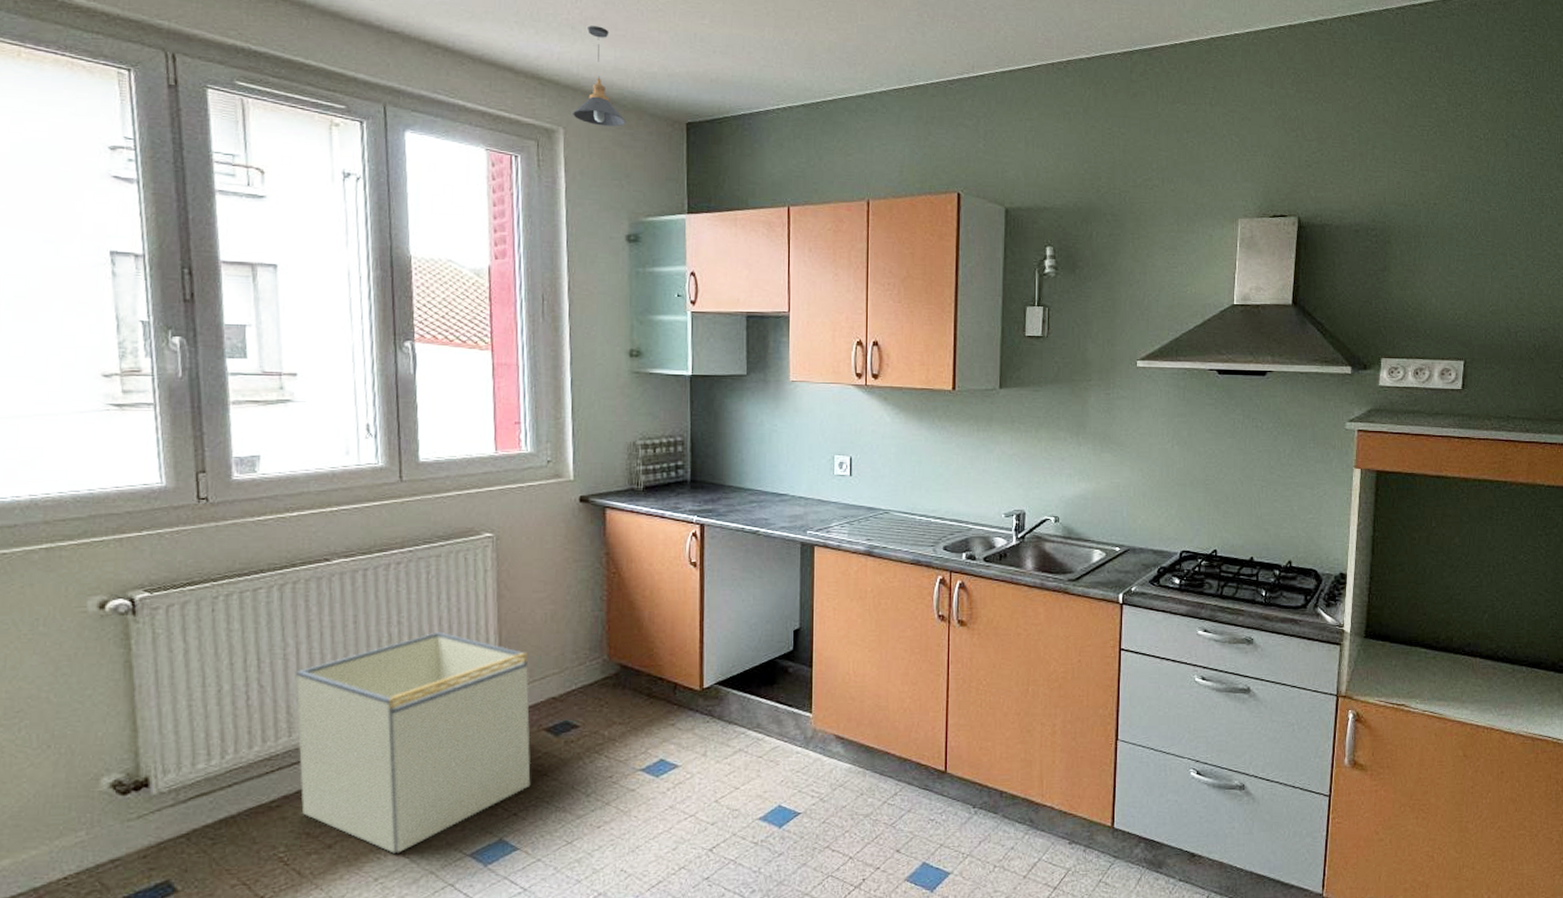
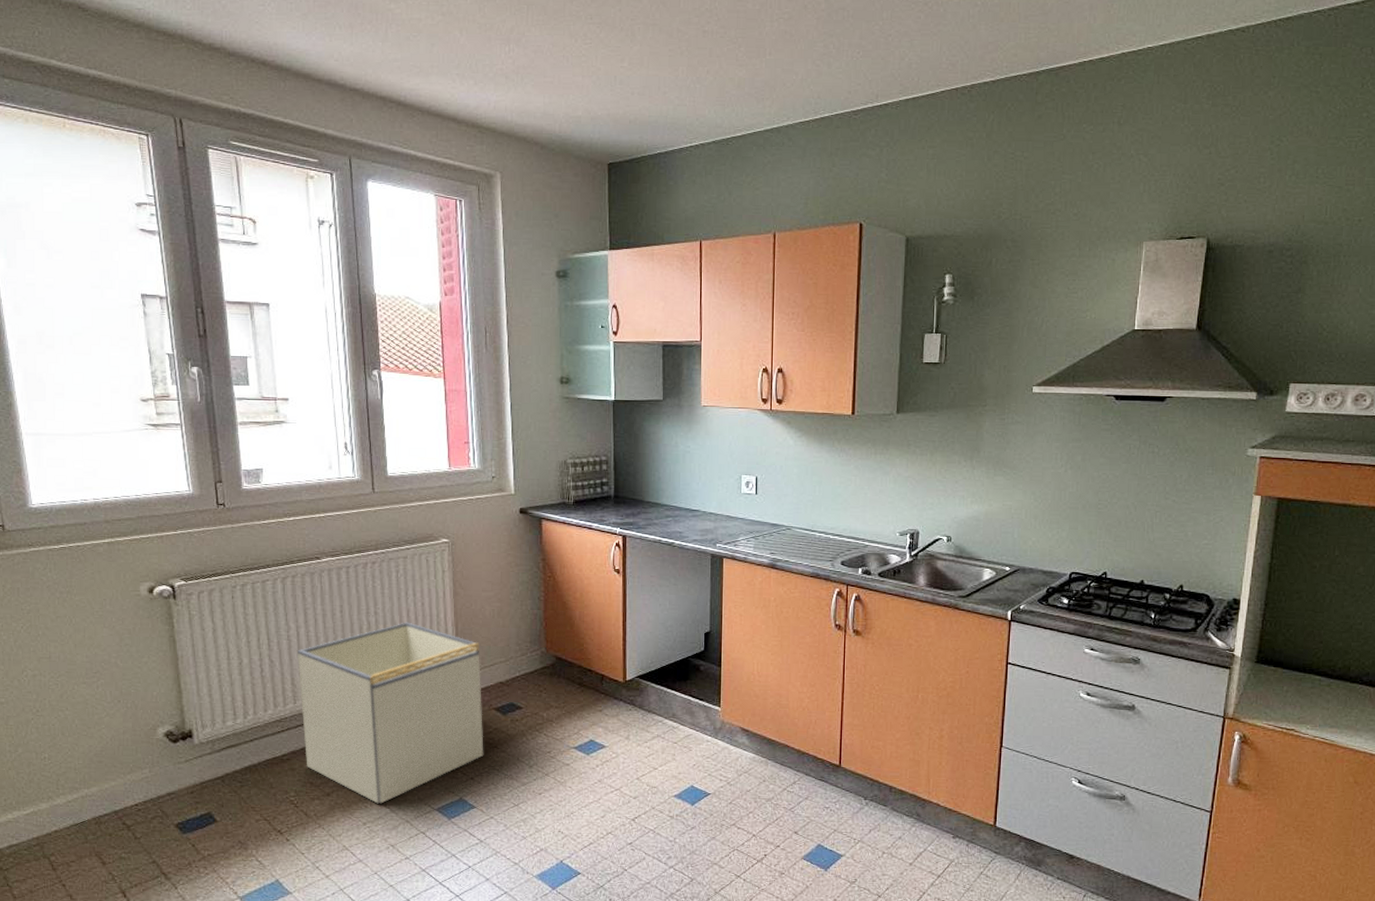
pendant light: present [573,26,626,127] -> none [508,74,554,170]

